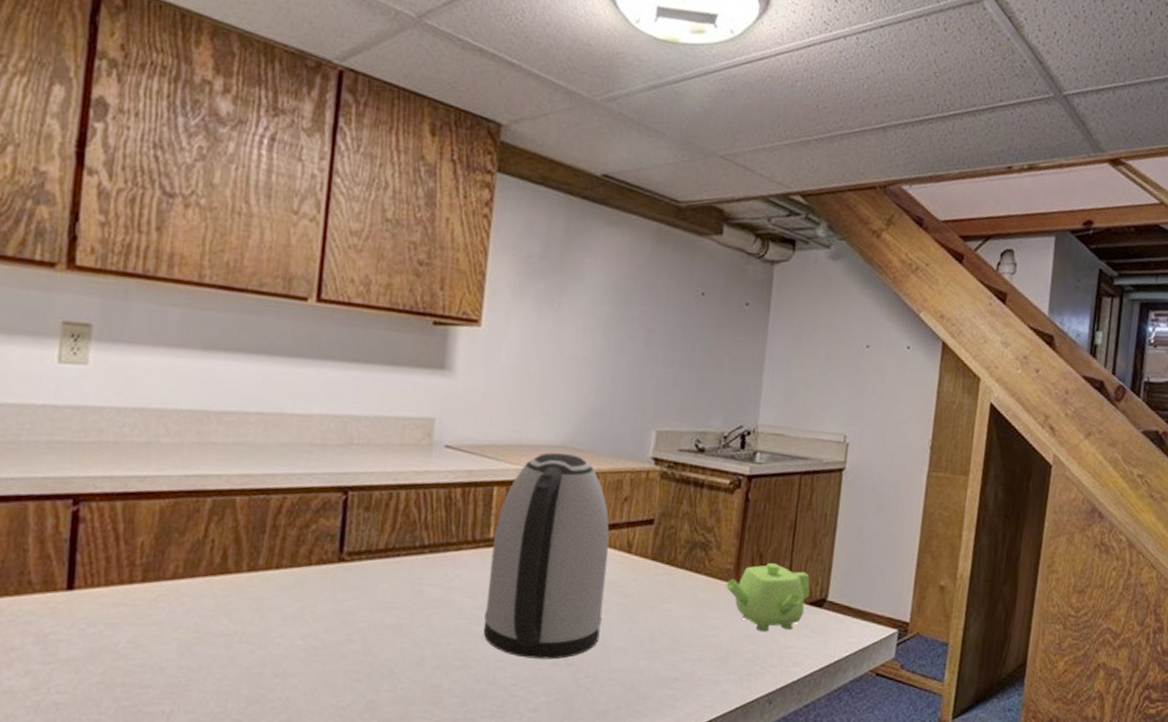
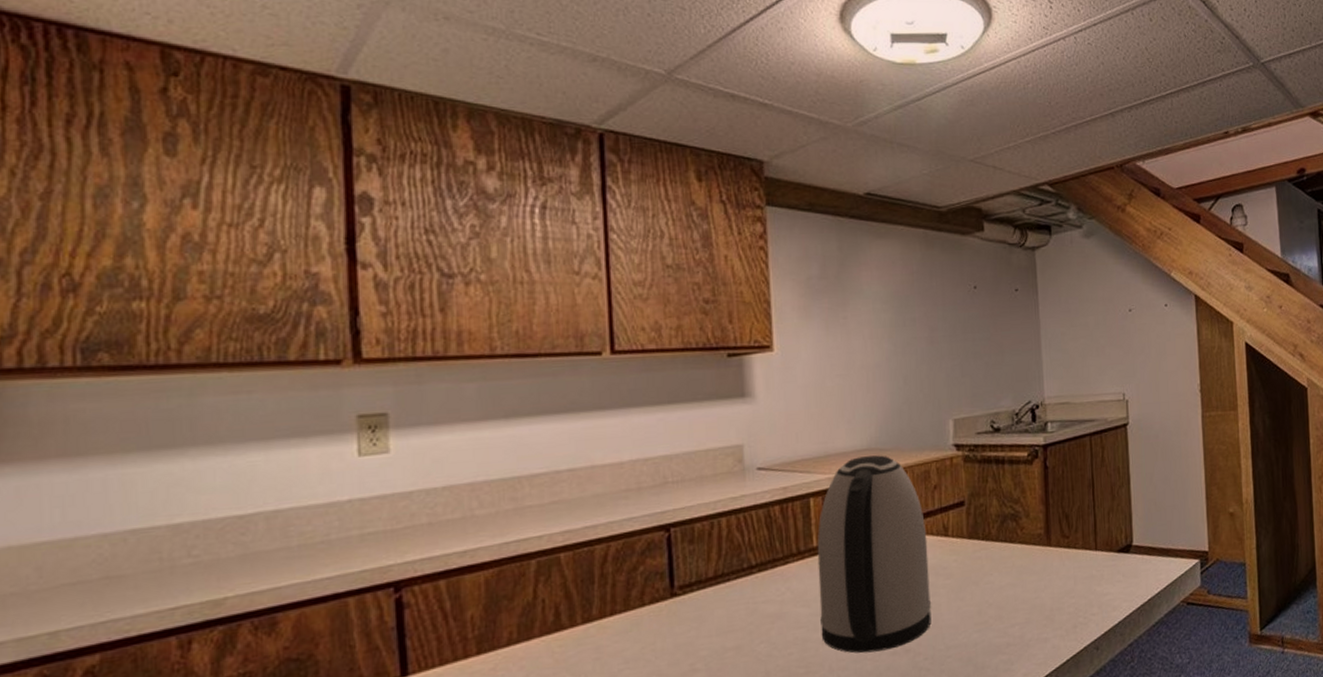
teapot: present [726,563,811,632] -> none [1040,520,1117,586]

